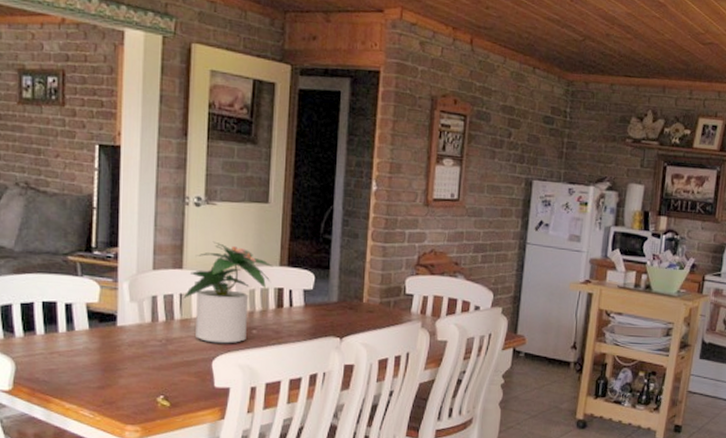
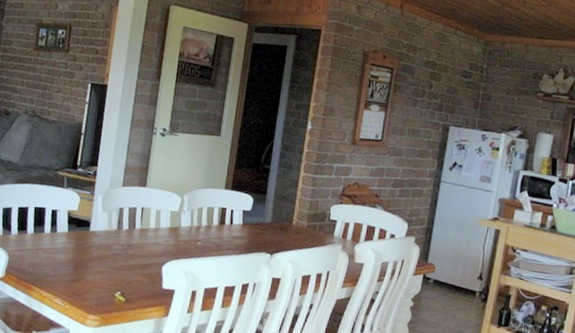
potted plant: present [183,241,273,344] -> none [144,165,220,253]

